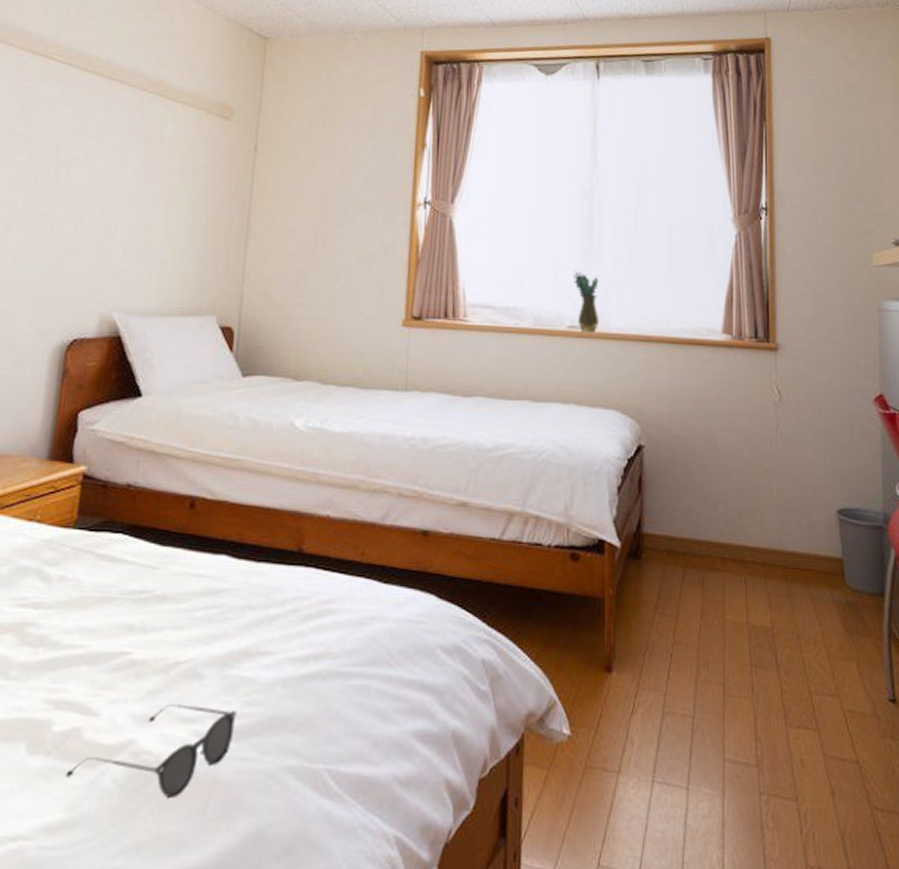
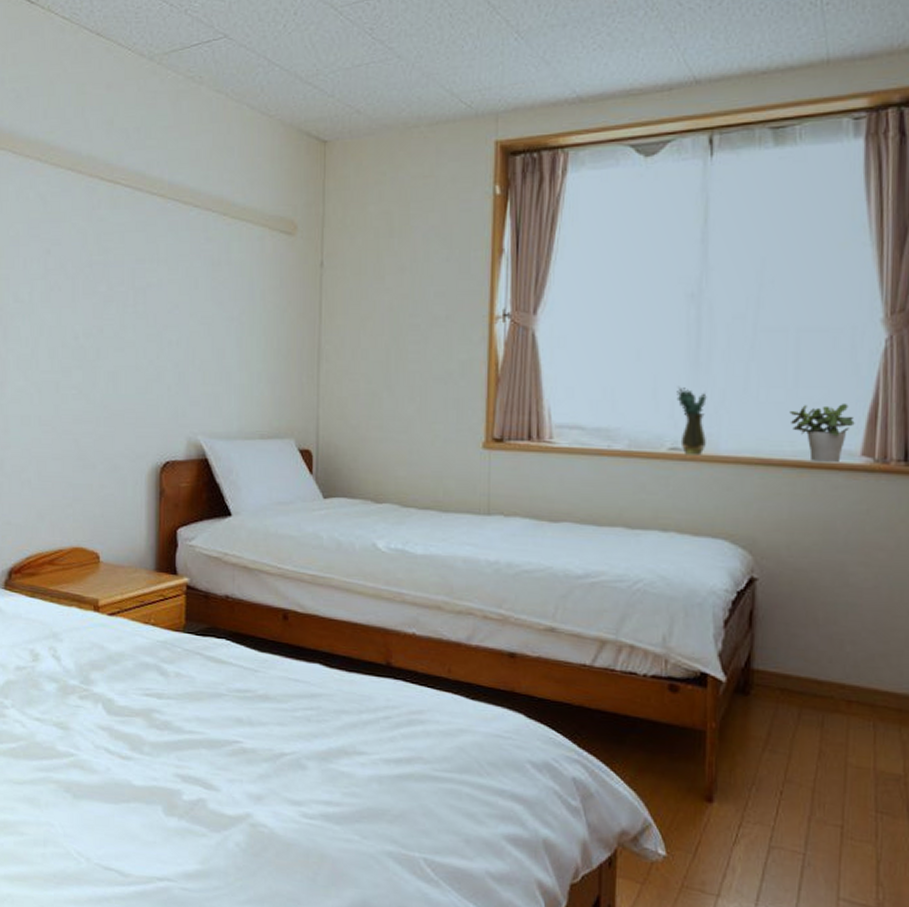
sunglasses: present [65,704,237,798] -> none [196,788,338,864]
potted plant: none [665,288,716,340] -> present [790,404,855,463]

